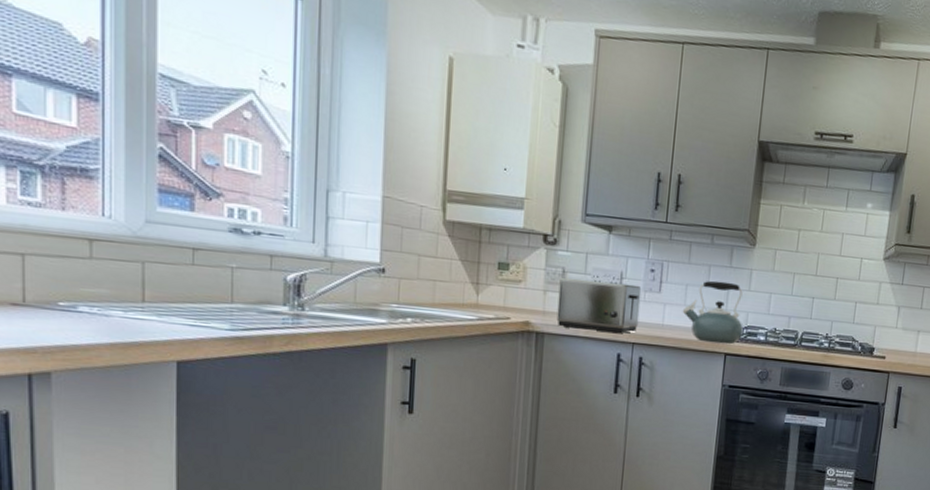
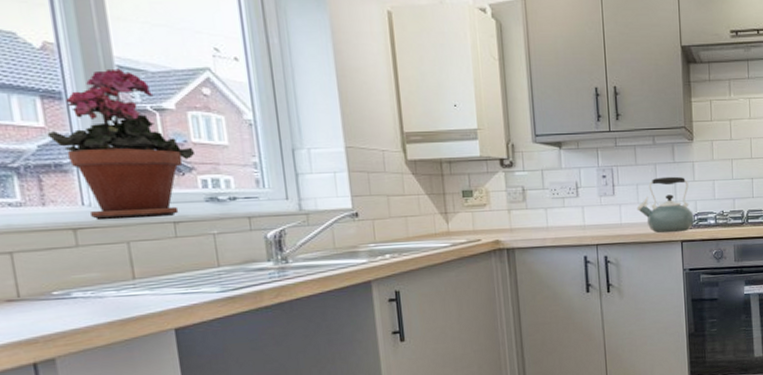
potted plant: none [77,75,226,243] -> present [46,68,196,221]
toaster: present [556,277,642,334] -> none [521,192,599,240]

